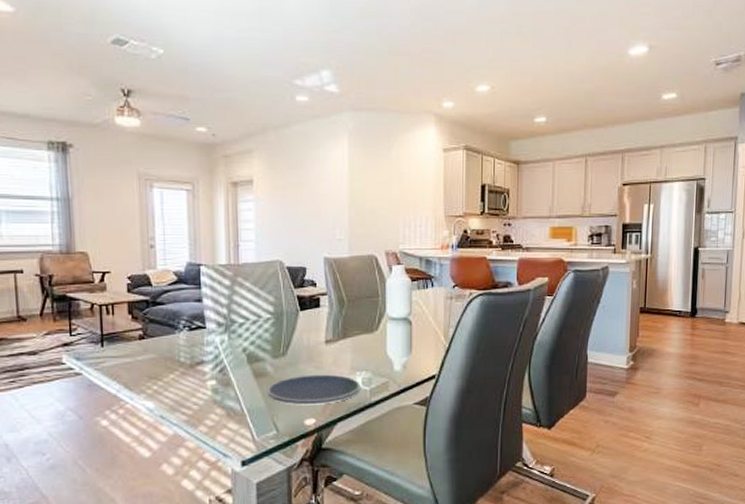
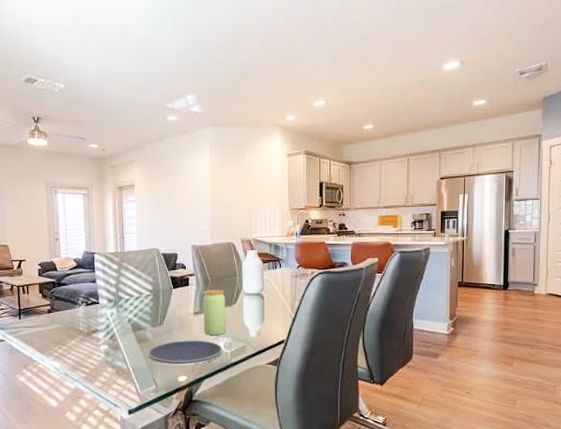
jar: none [336,313,366,368] -> present [202,290,227,335]

